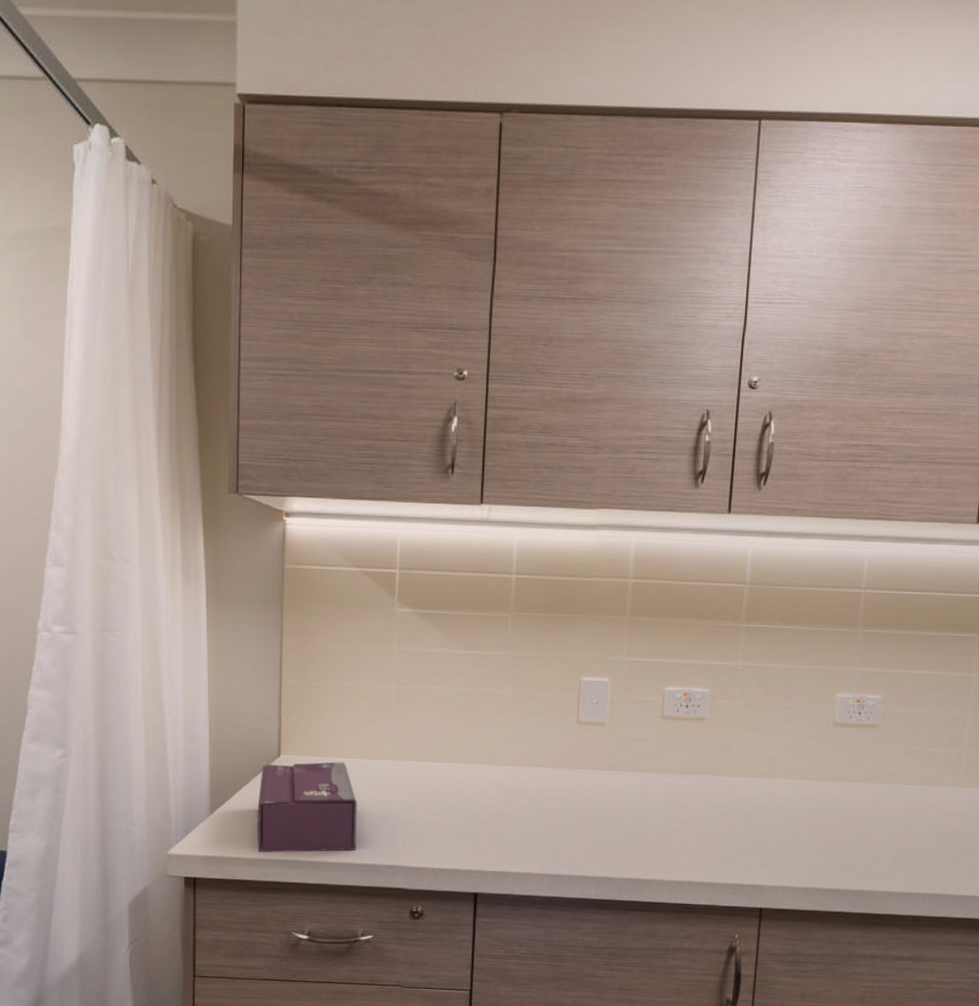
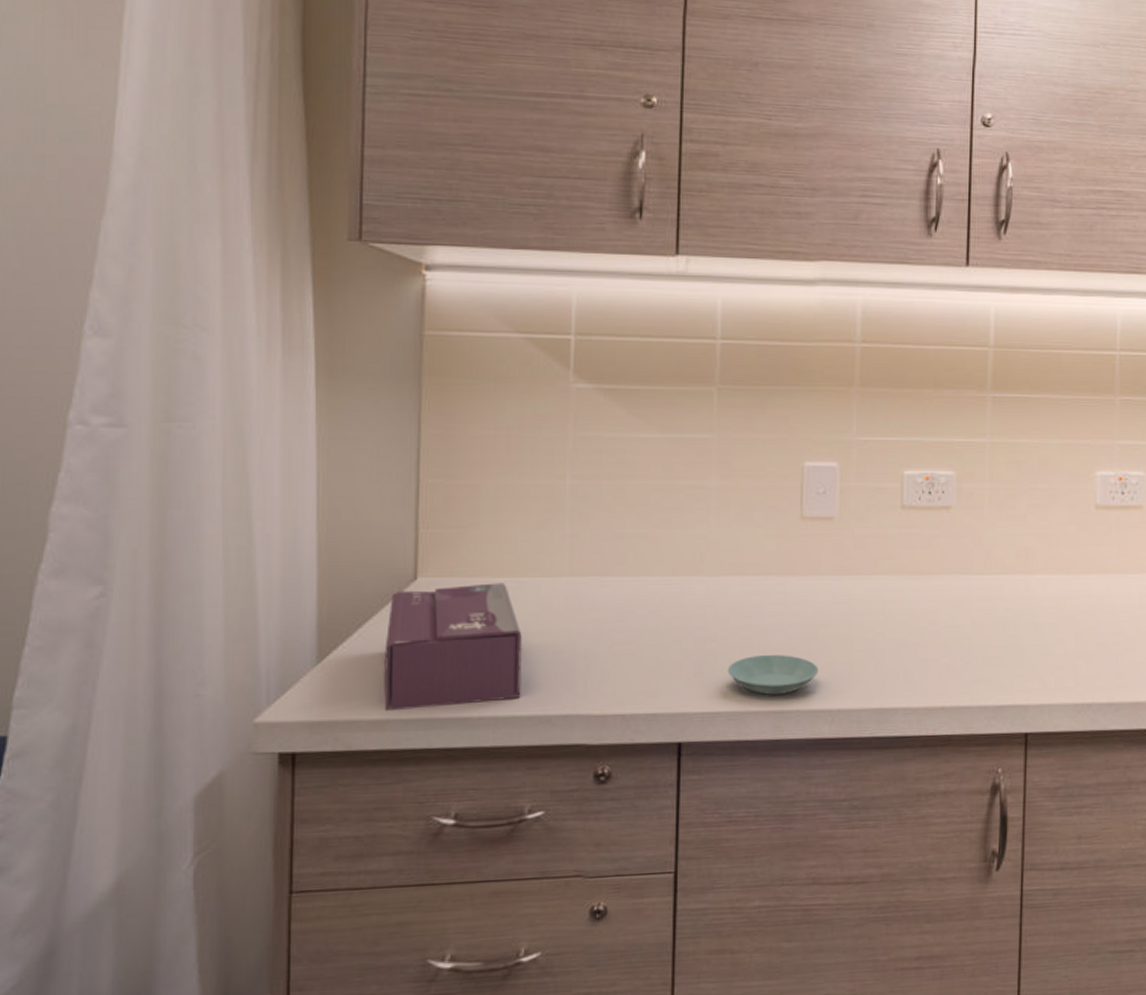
saucer: none [514,829,588,862] -> present [727,654,819,695]

